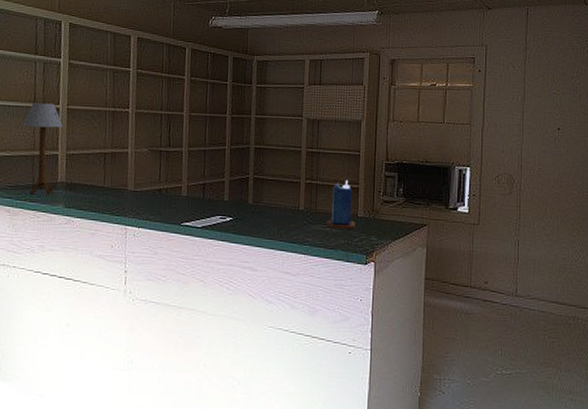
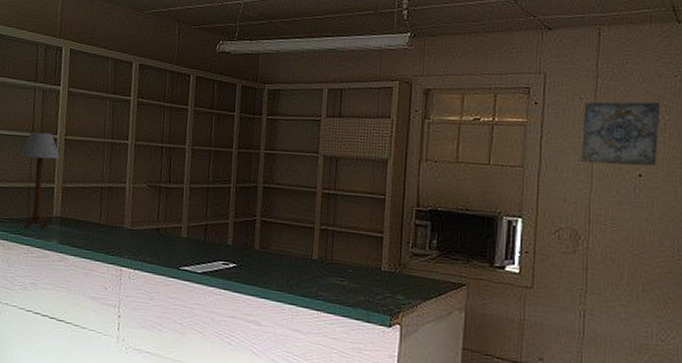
candle: present [326,179,355,229] -> none [344,226,378,285]
wall art: none [515,69,573,121] -> present [581,101,661,166]

